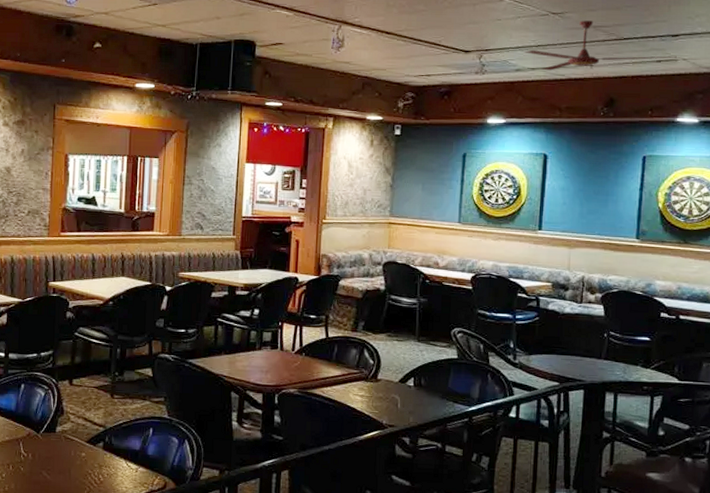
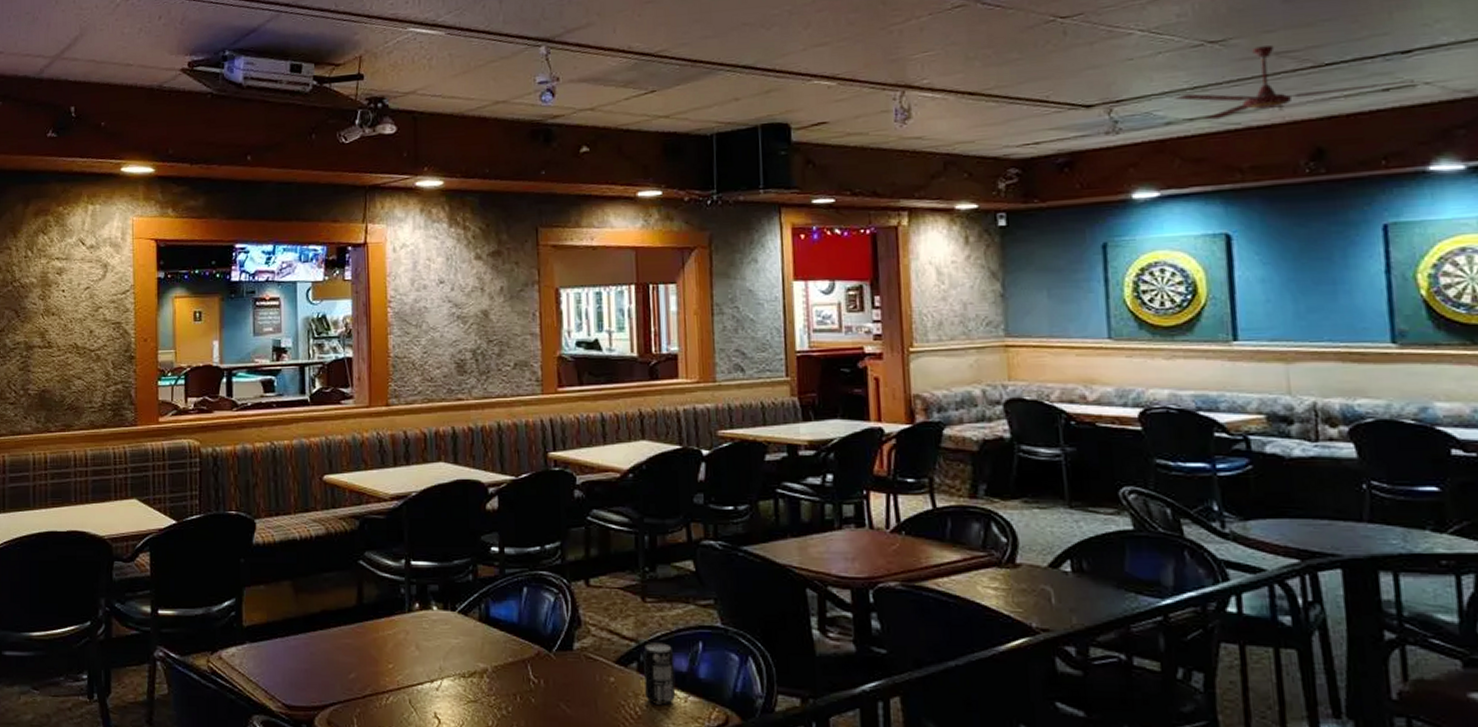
beverage can: none [107,428,131,474] -> present [643,643,676,705]

